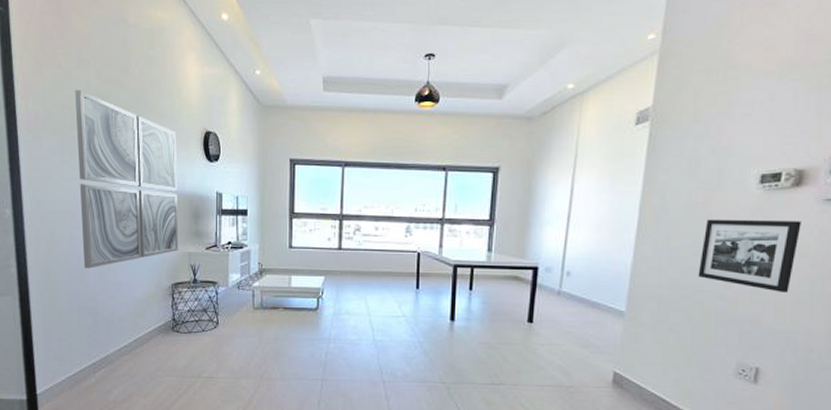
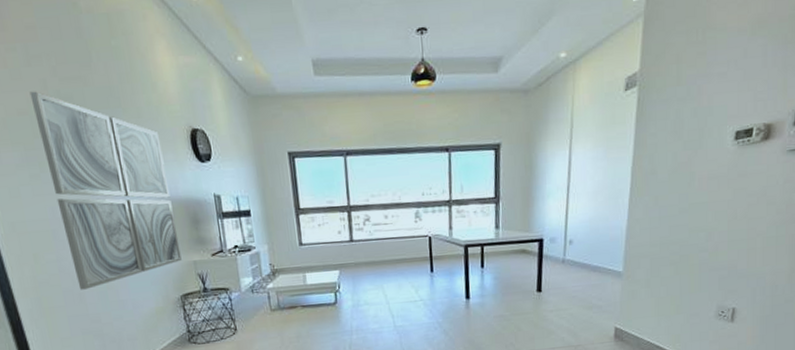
picture frame: present [698,219,801,292] -> none [684,172,769,239]

